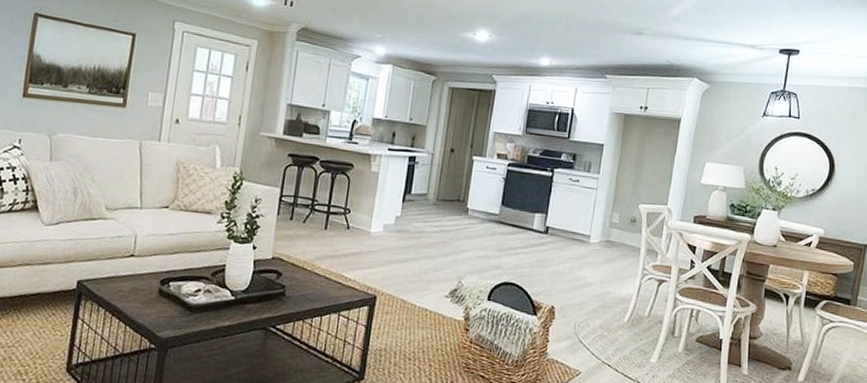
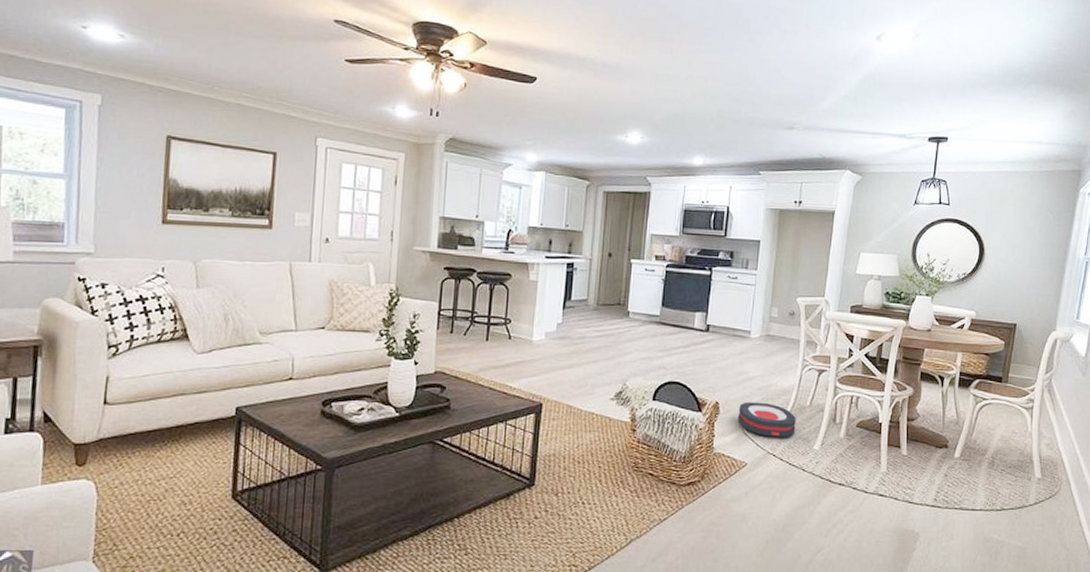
robot vacuum: none [573,308,633,348] -> present [737,401,796,437]

